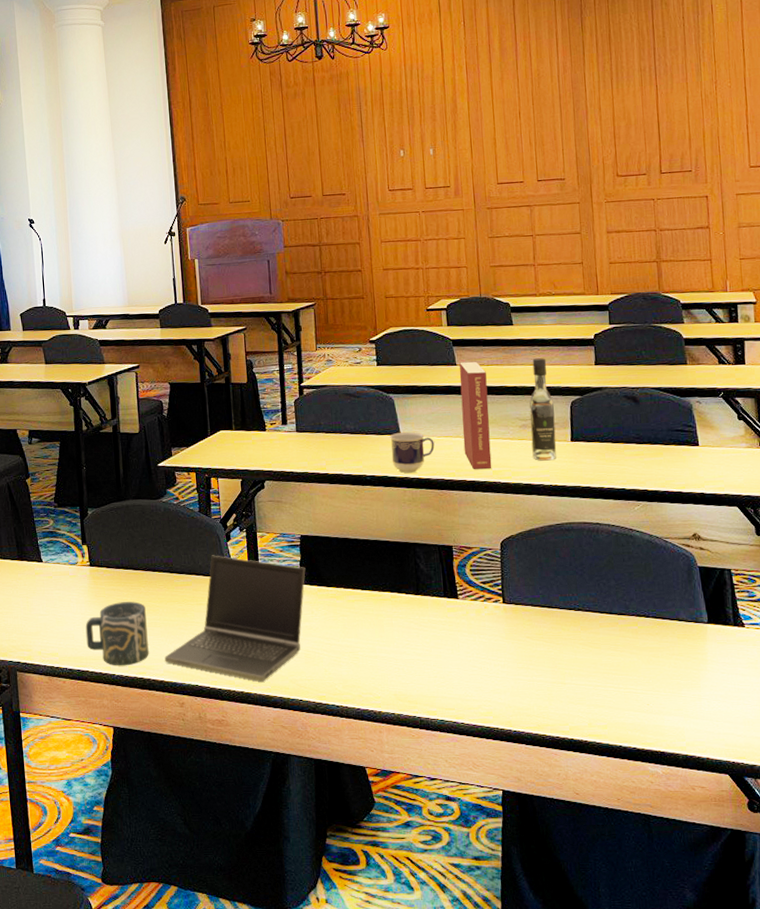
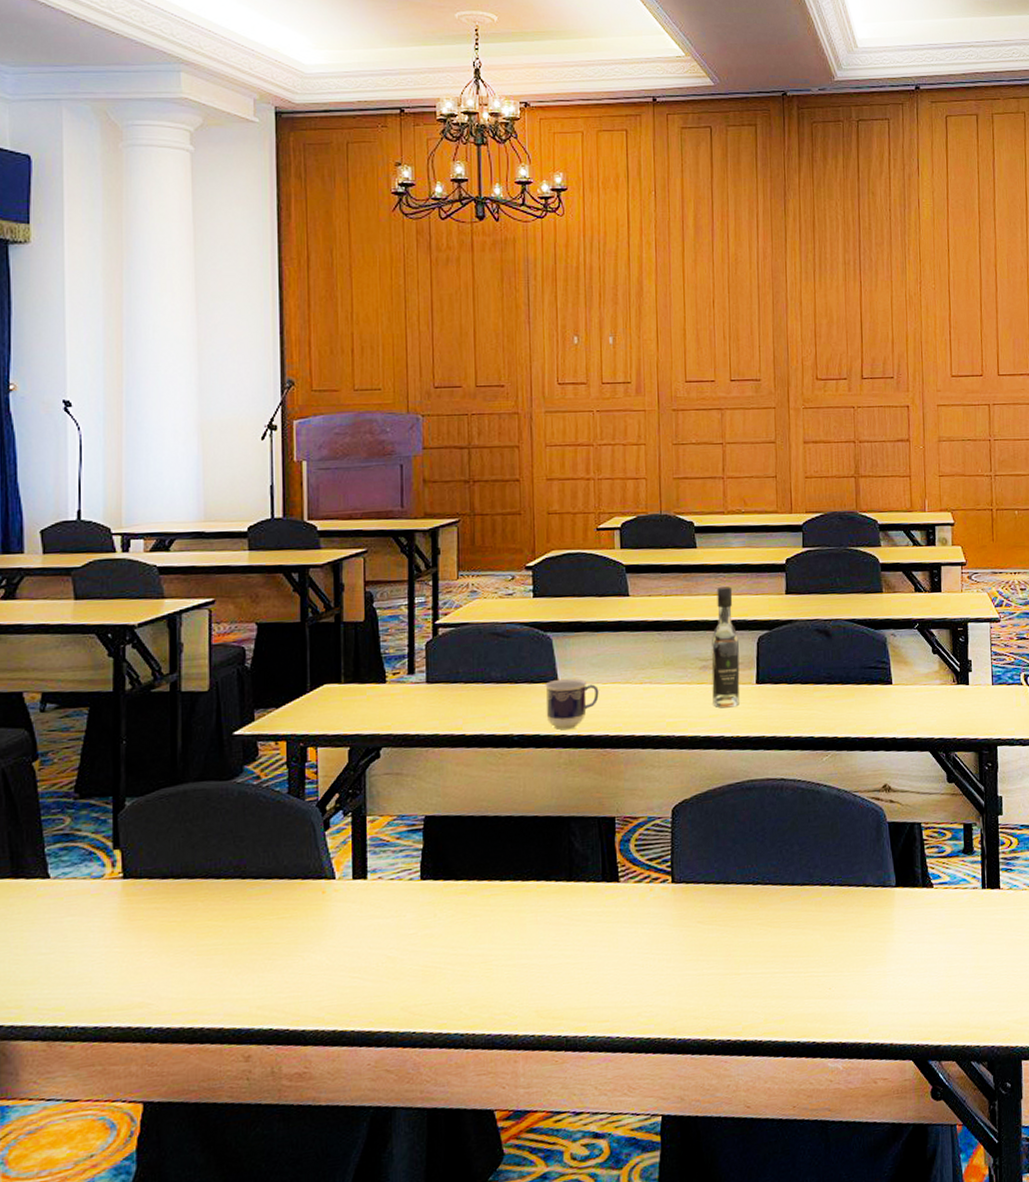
cup: present [85,601,149,665] -> none [110,922,204,1015]
laptop computer: present [165,555,306,682] -> none [226,850,429,1015]
book: present [459,361,492,469] -> none [632,591,666,721]

